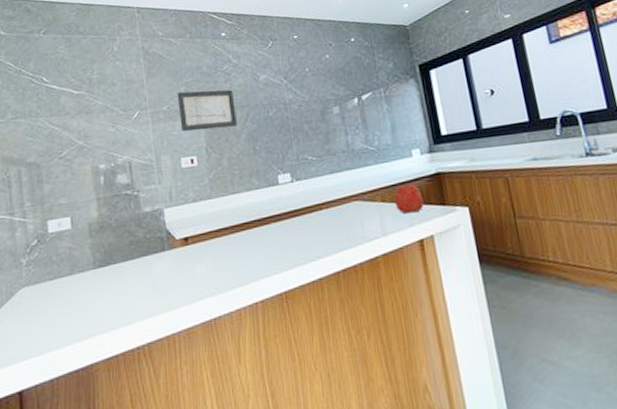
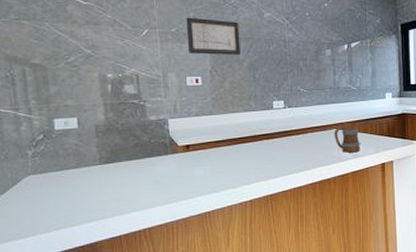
mug: none [354,189,390,230] -> present [334,121,360,153]
apple: present [394,184,425,214] -> none [367,120,390,143]

